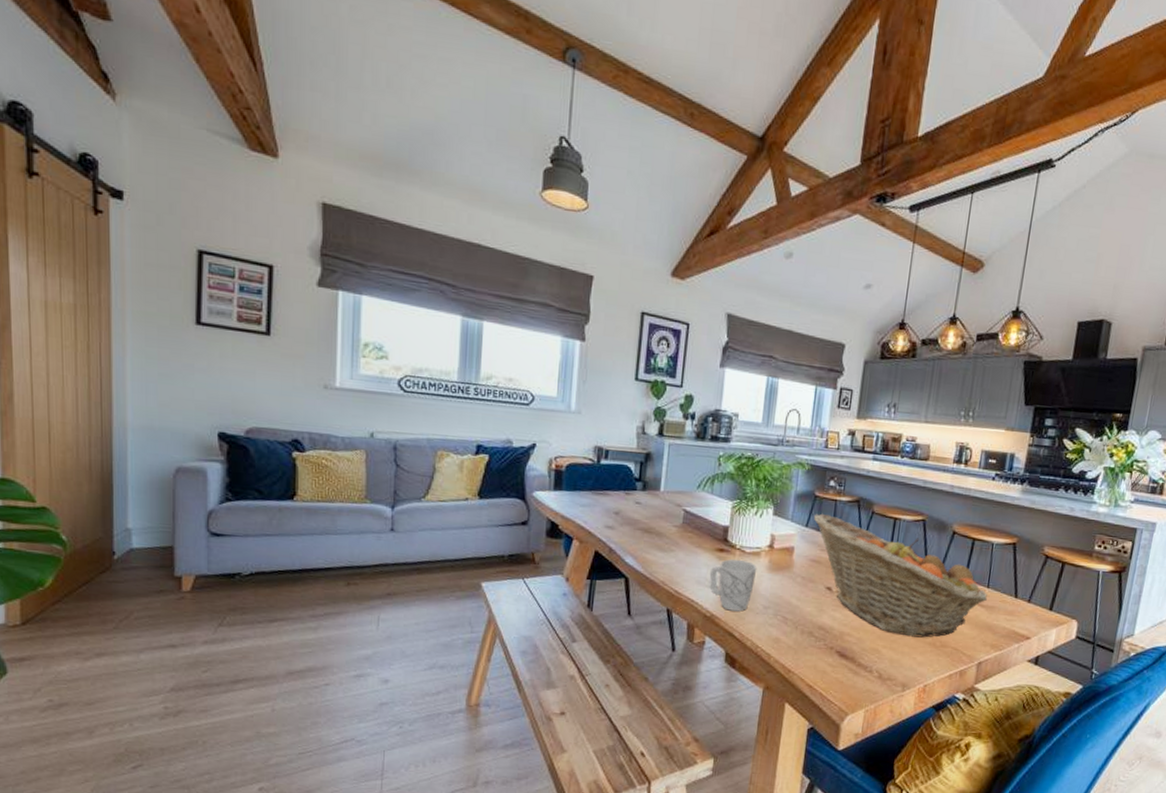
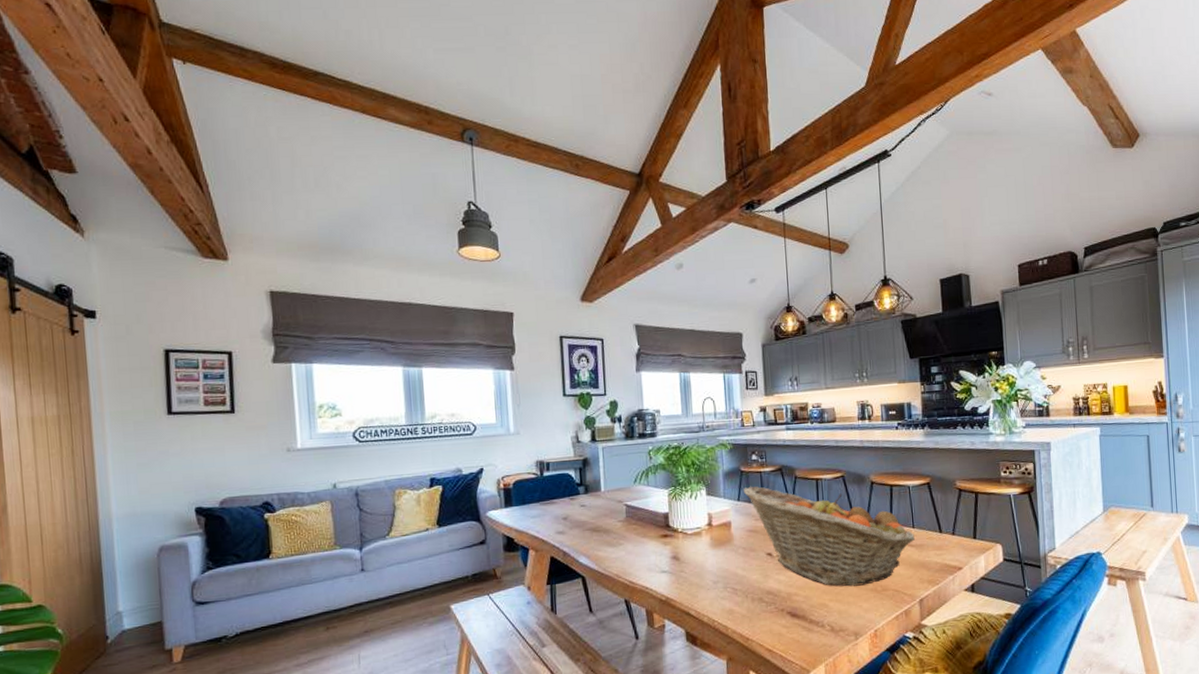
mug: present [709,559,757,612] -> none [658,541,701,591]

